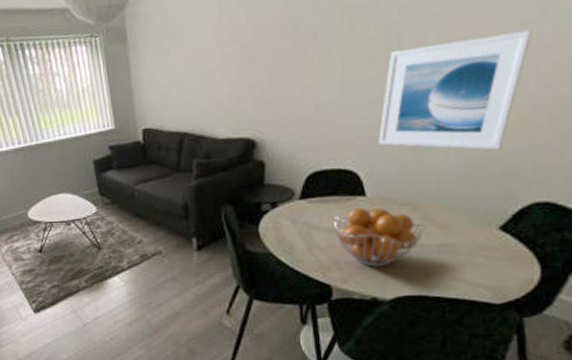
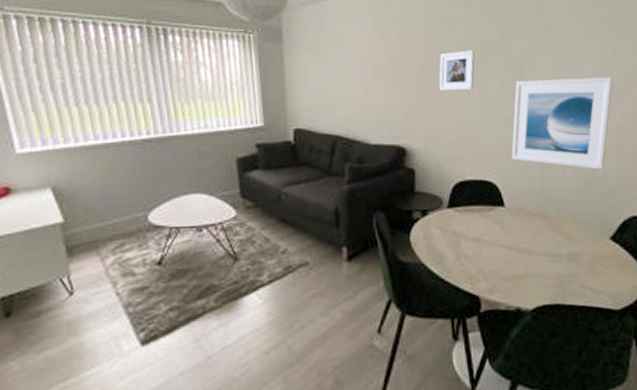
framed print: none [294,21,339,74] -> present [439,50,475,91]
fruit basket: present [333,207,426,267] -> none [478,217,556,276]

